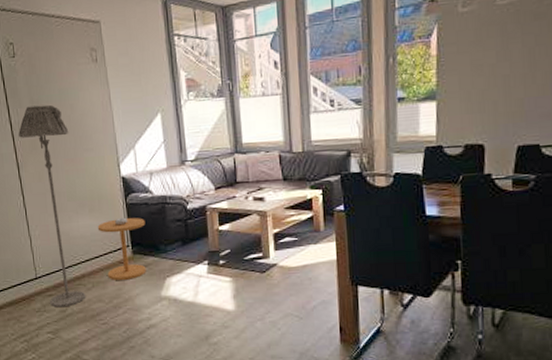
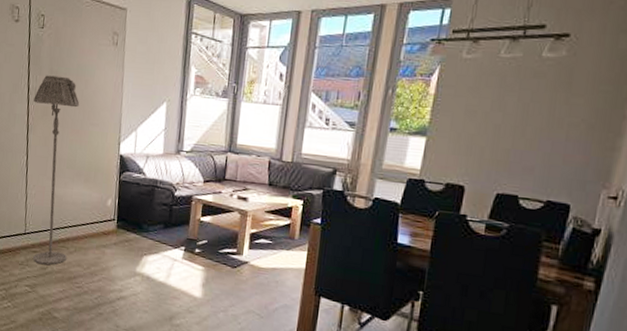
side table: present [97,217,146,280] -> none [89,192,134,251]

